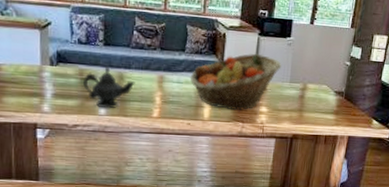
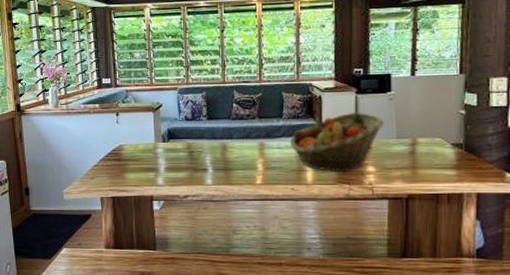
teapot: present [83,66,135,109] -> none [191,139,238,178]

